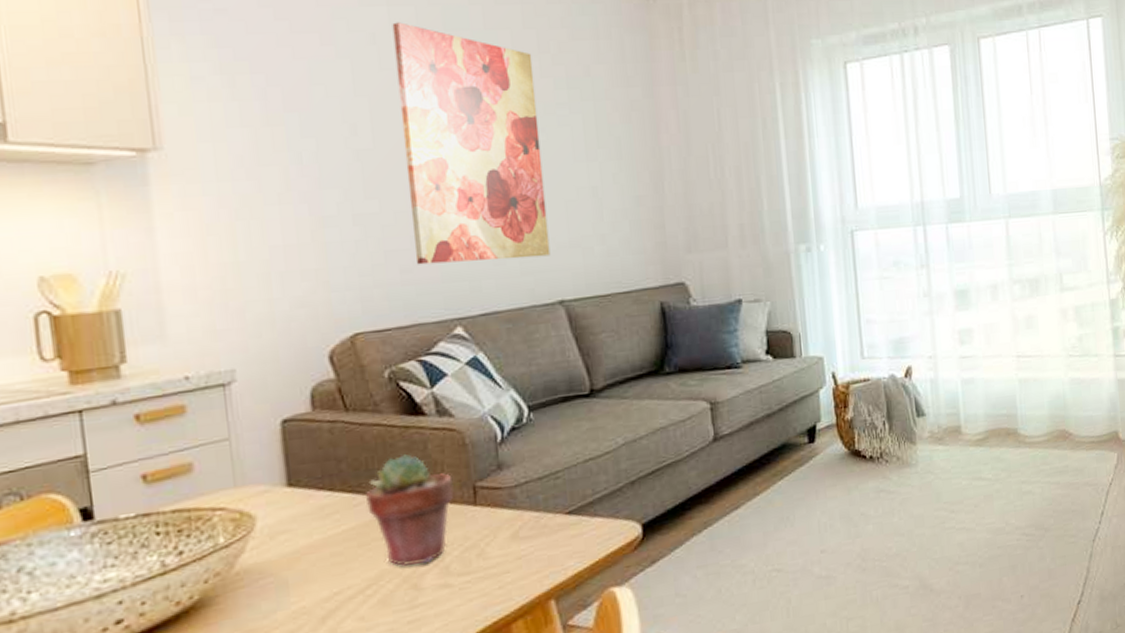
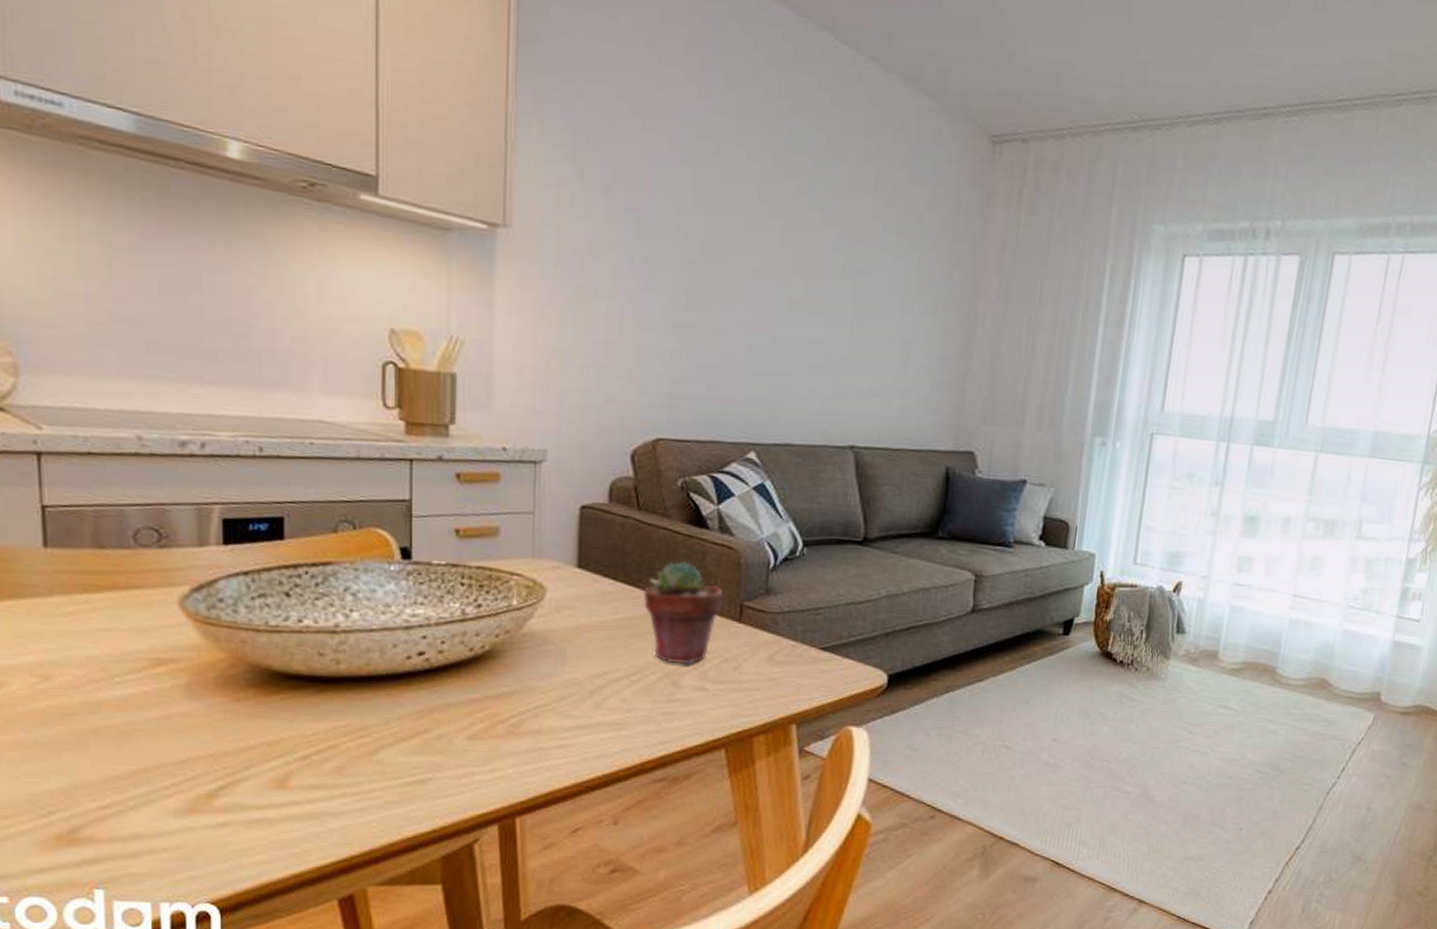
wall art: present [392,22,551,265] -> none [723,136,868,400]

